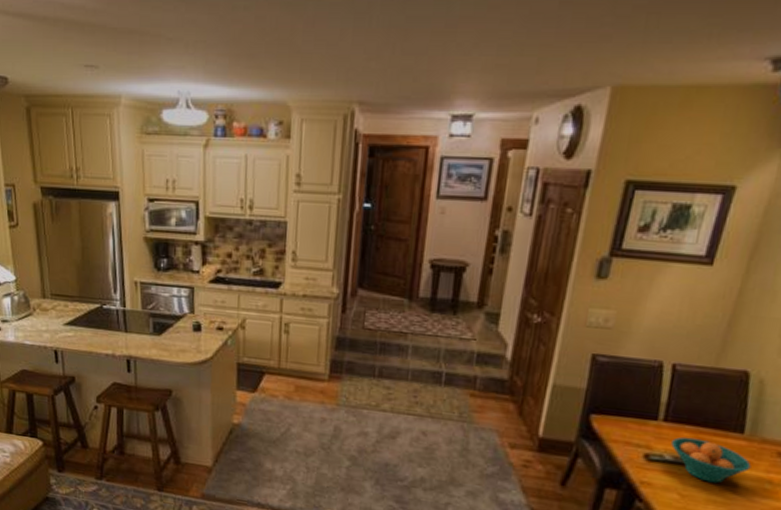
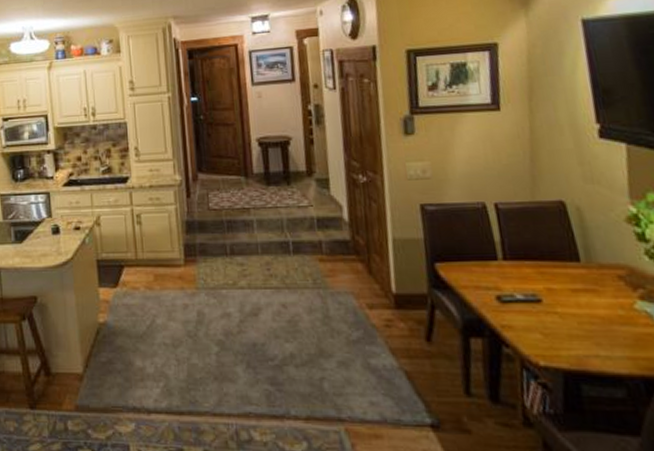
fruit bowl: present [671,437,752,484] -> none [517,273,599,317]

